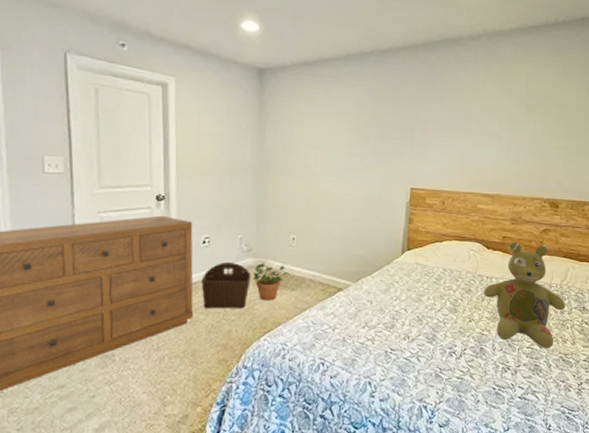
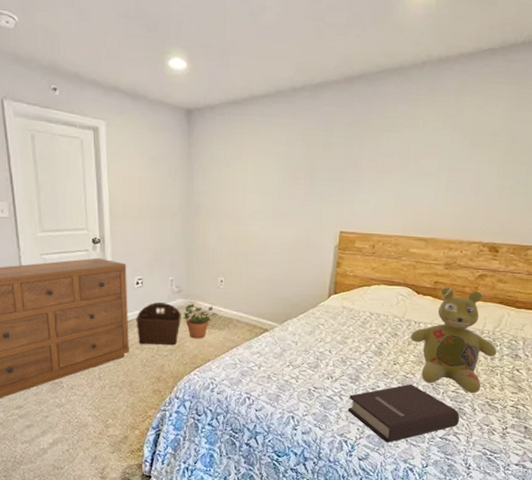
book: none [426,341,537,406] -> present [348,383,460,443]

